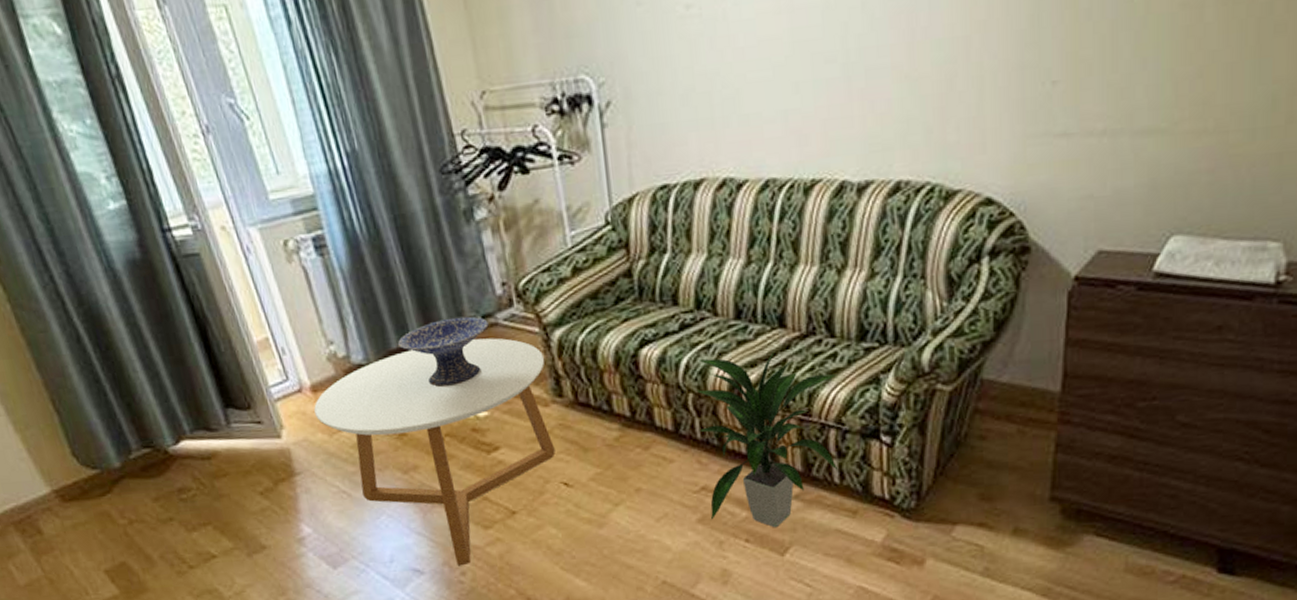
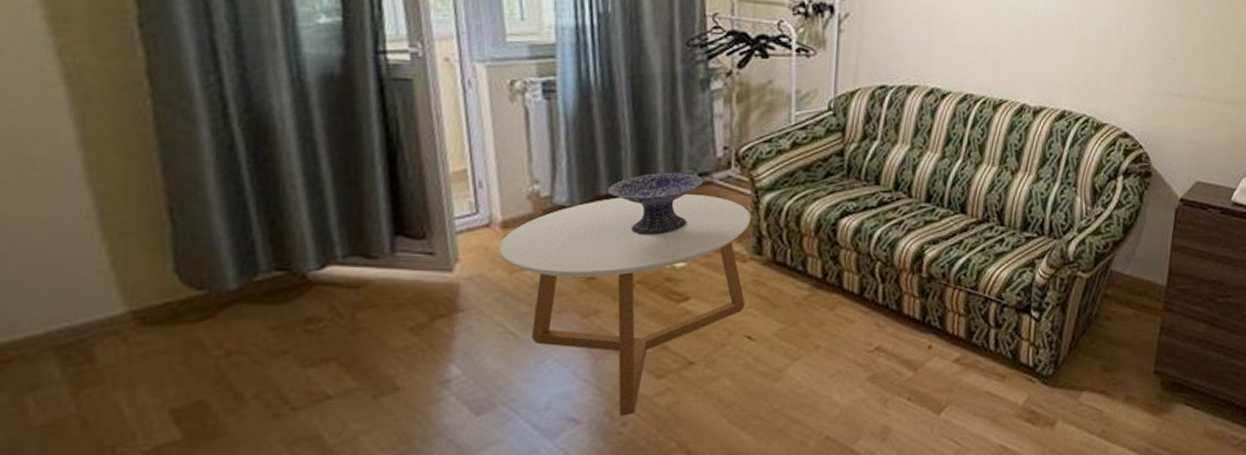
indoor plant: present [697,351,839,528] -> none [879,232,1002,388]

